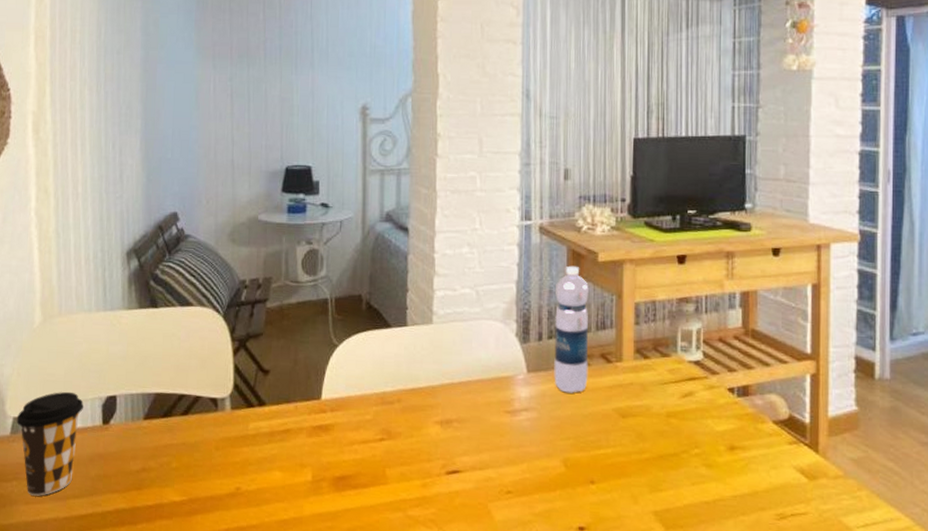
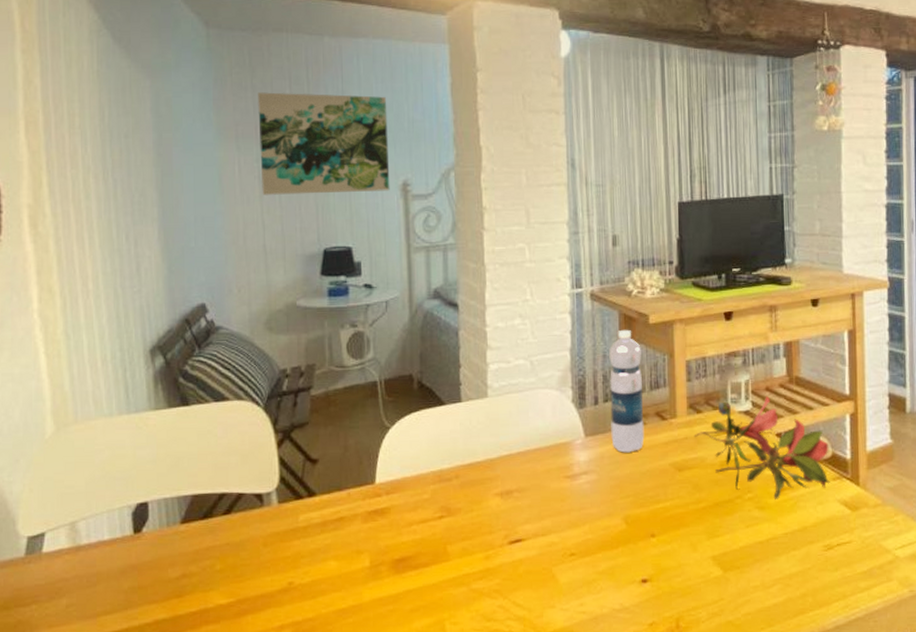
coffee cup: present [16,391,84,496] -> none [31,503,111,617]
wall art: none [233,15,351,114] -> present [258,92,390,195]
flower: none [639,347,786,459] -> present [694,396,830,499]

